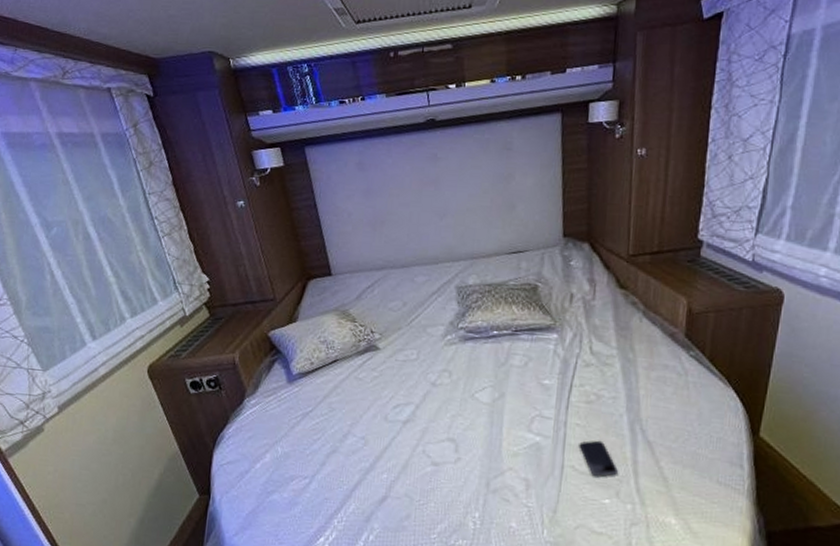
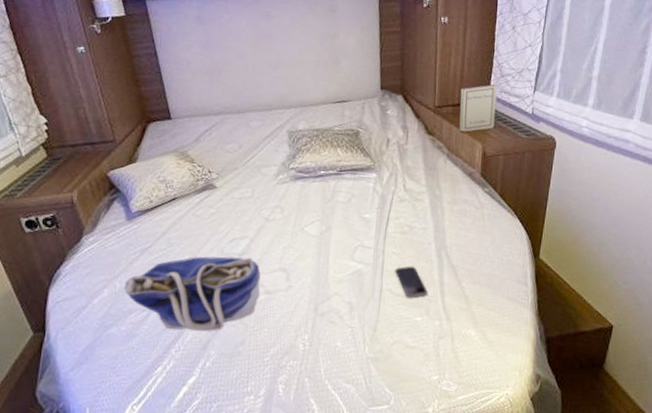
tote bag: none [286,422,427,503] -> present [124,256,261,332]
book: none [658,227,707,285] -> present [459,84,497,132]

